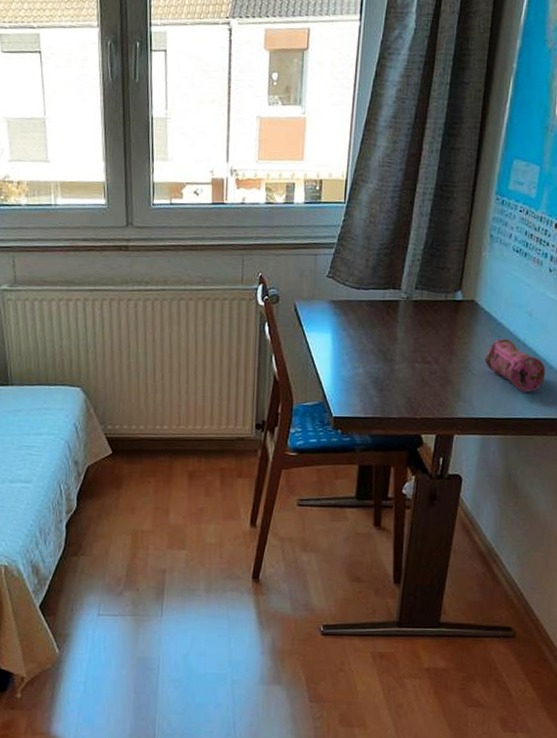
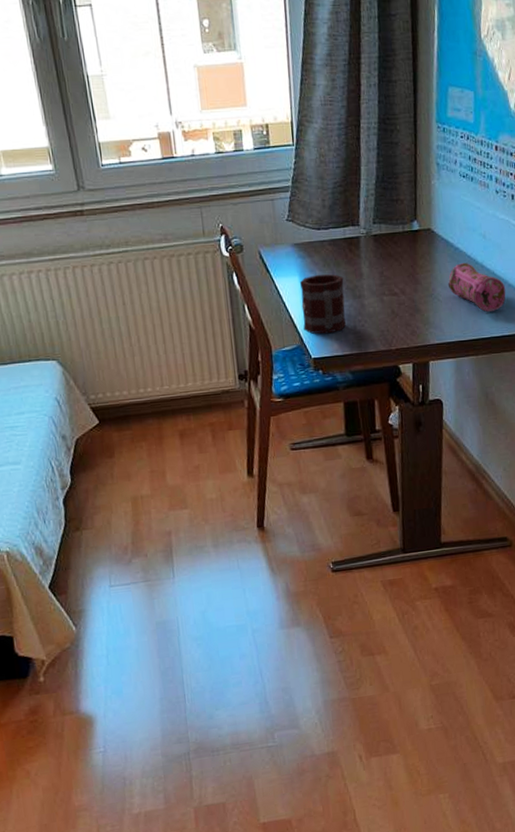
mug: none [328,333,377,394] -> present [300,274,347,334]

